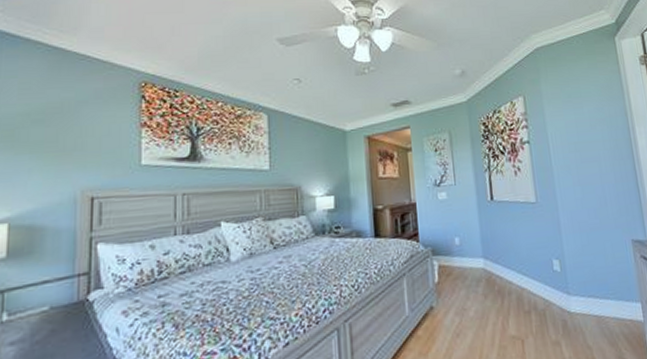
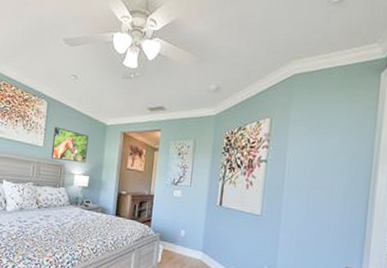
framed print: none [280,142,327,183] -> present [50,127,89,163]

